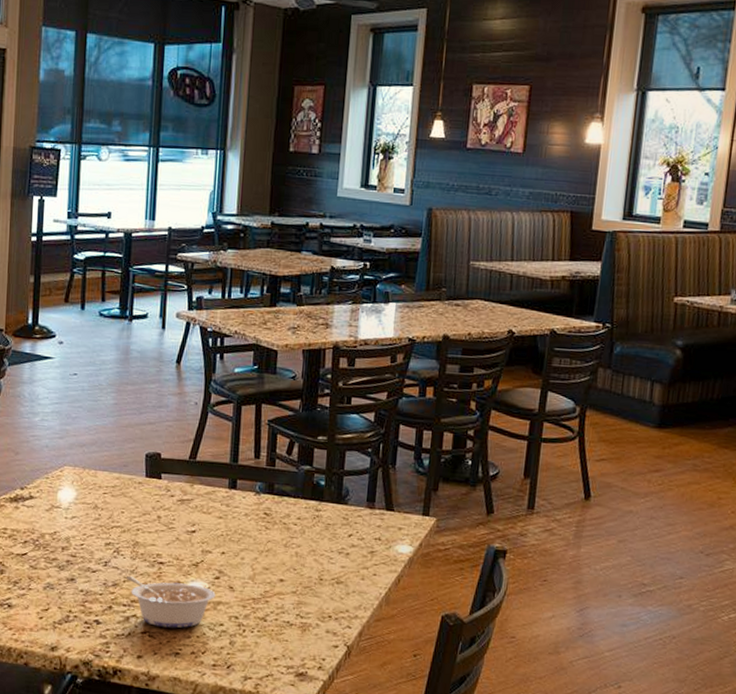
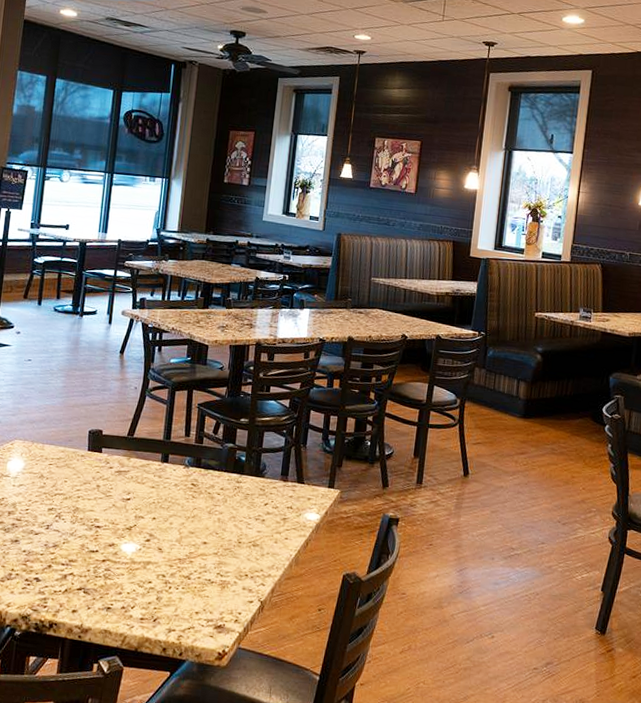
legume: present [125,575,216,628] -> none [65,537,146,585]

